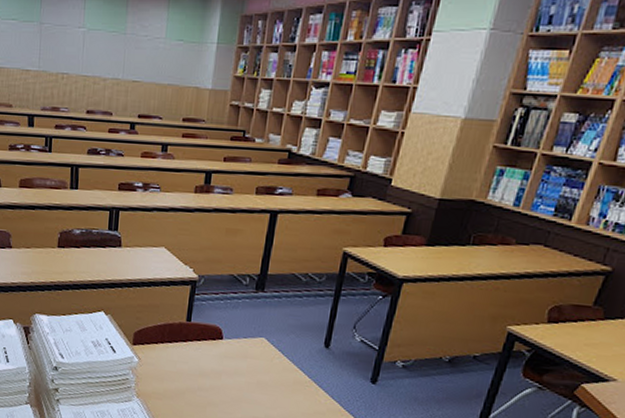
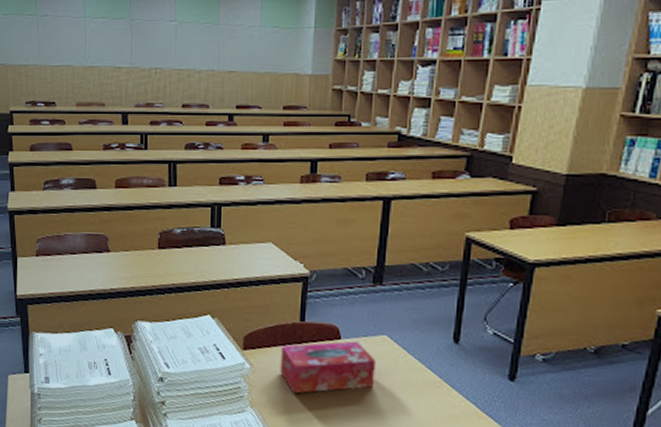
tissue box: none [165,341,253,387] -> present [280,341,376,394]

